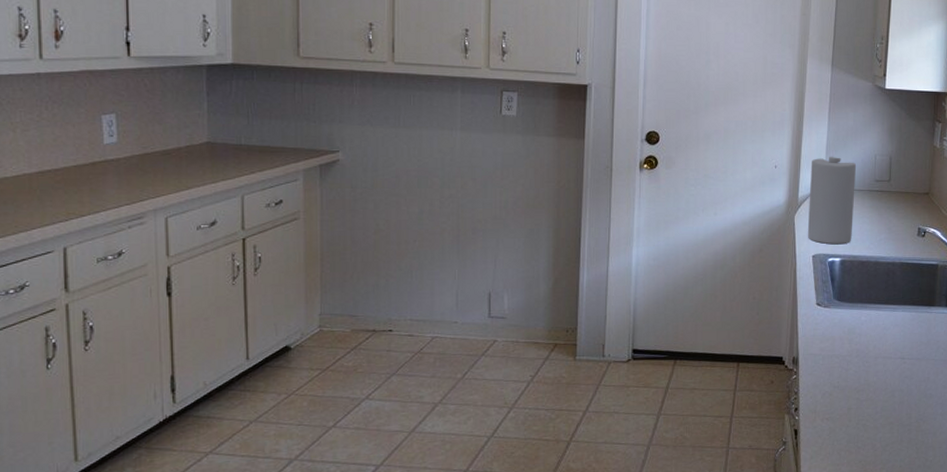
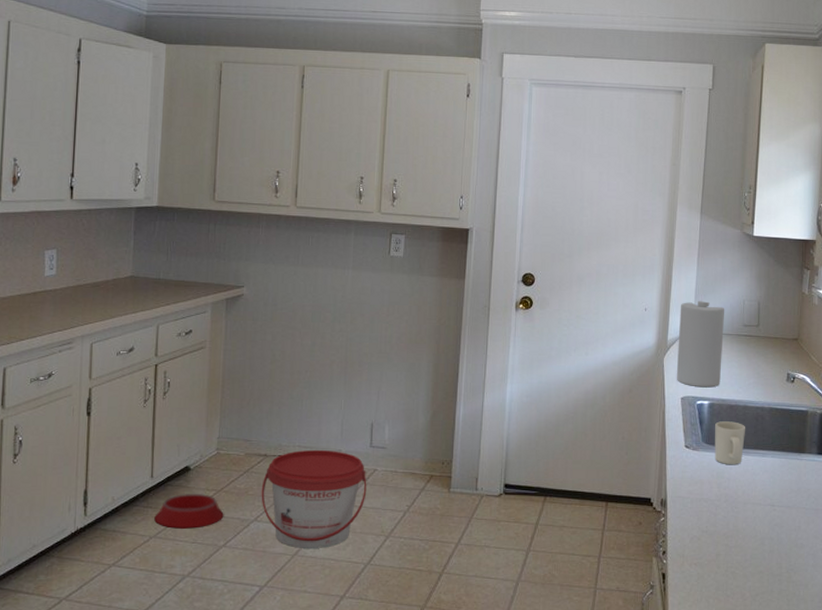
pet bowl: none [253,373,332,412] -> present [154,493,224,529]
bucket: none [371,322,487,425] -> present [261,449,367,548]
mug: none [846,277,877,320] -> present [714,421,746,464]

